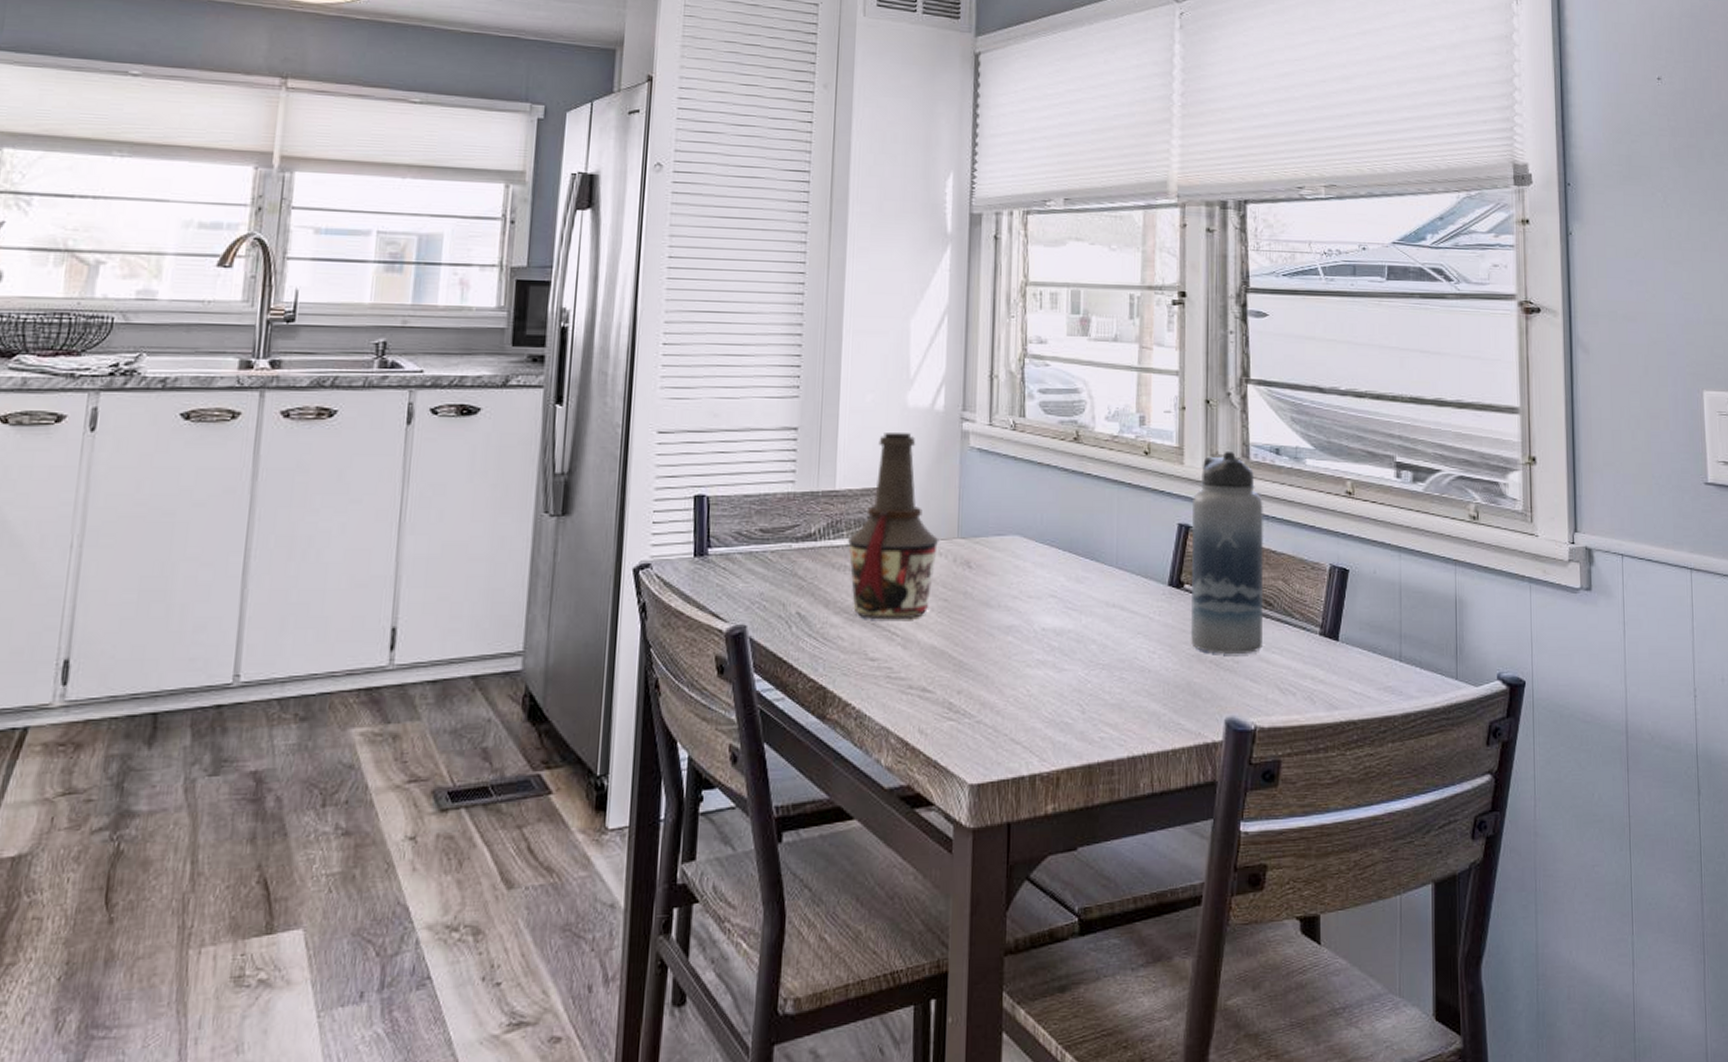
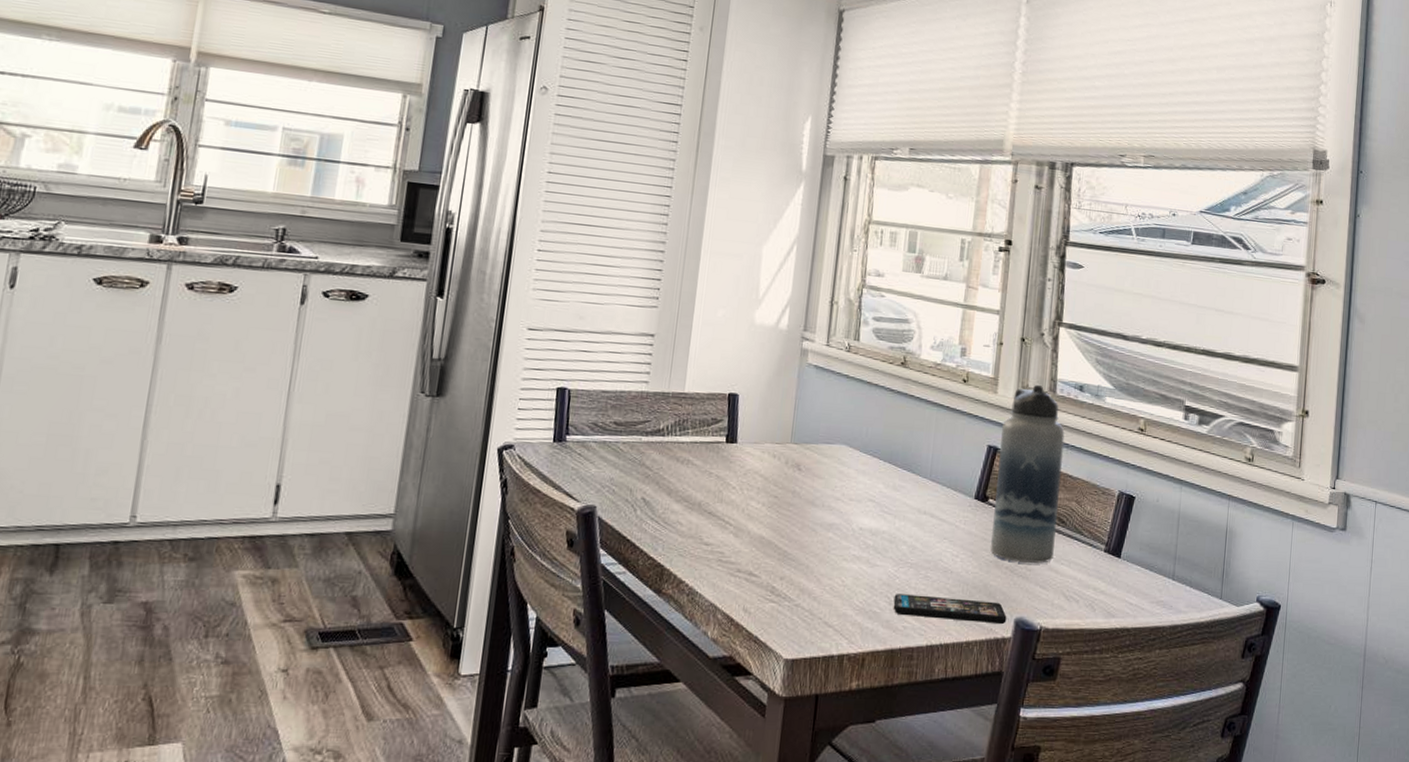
bottle: present [847,433,939,620] -> none [691,345,774,512]
smartphone: none [1086,700,1216,727] -> present [893,594,1007,625]

